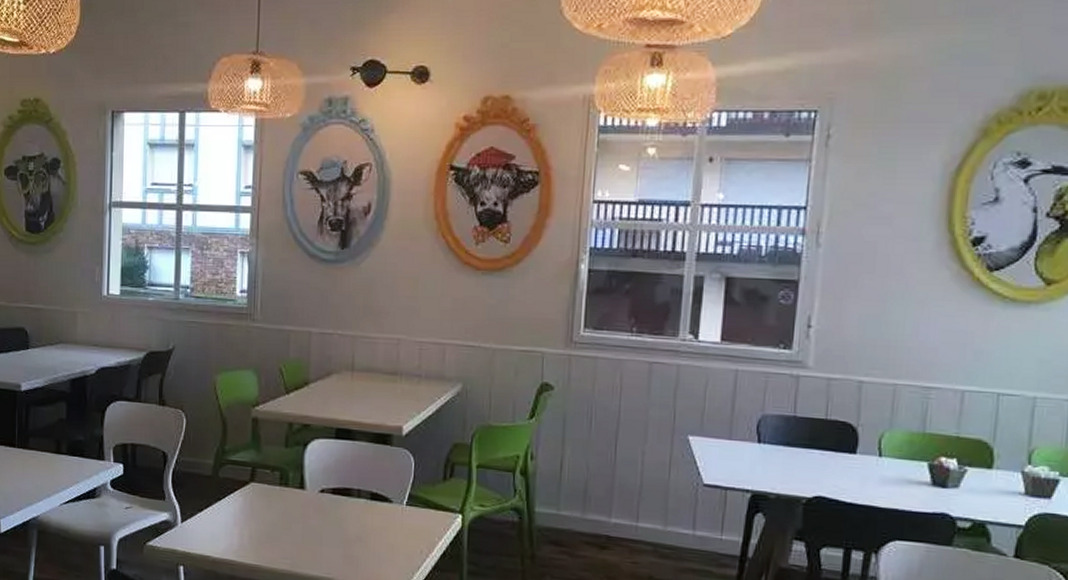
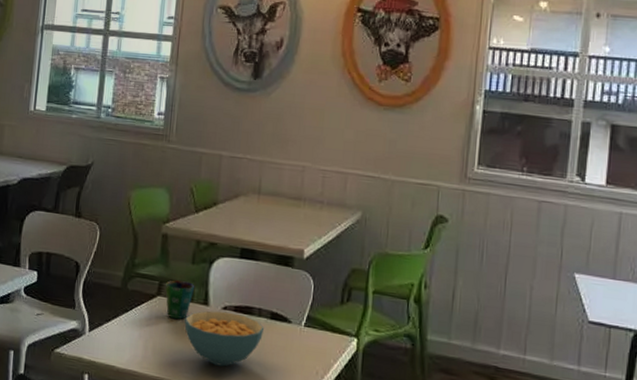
cup: none [259,465,290,505] -> present [165,280,195,319]
cereal bowl: none [281,494,365,551] -> present [184,310,265,367]

